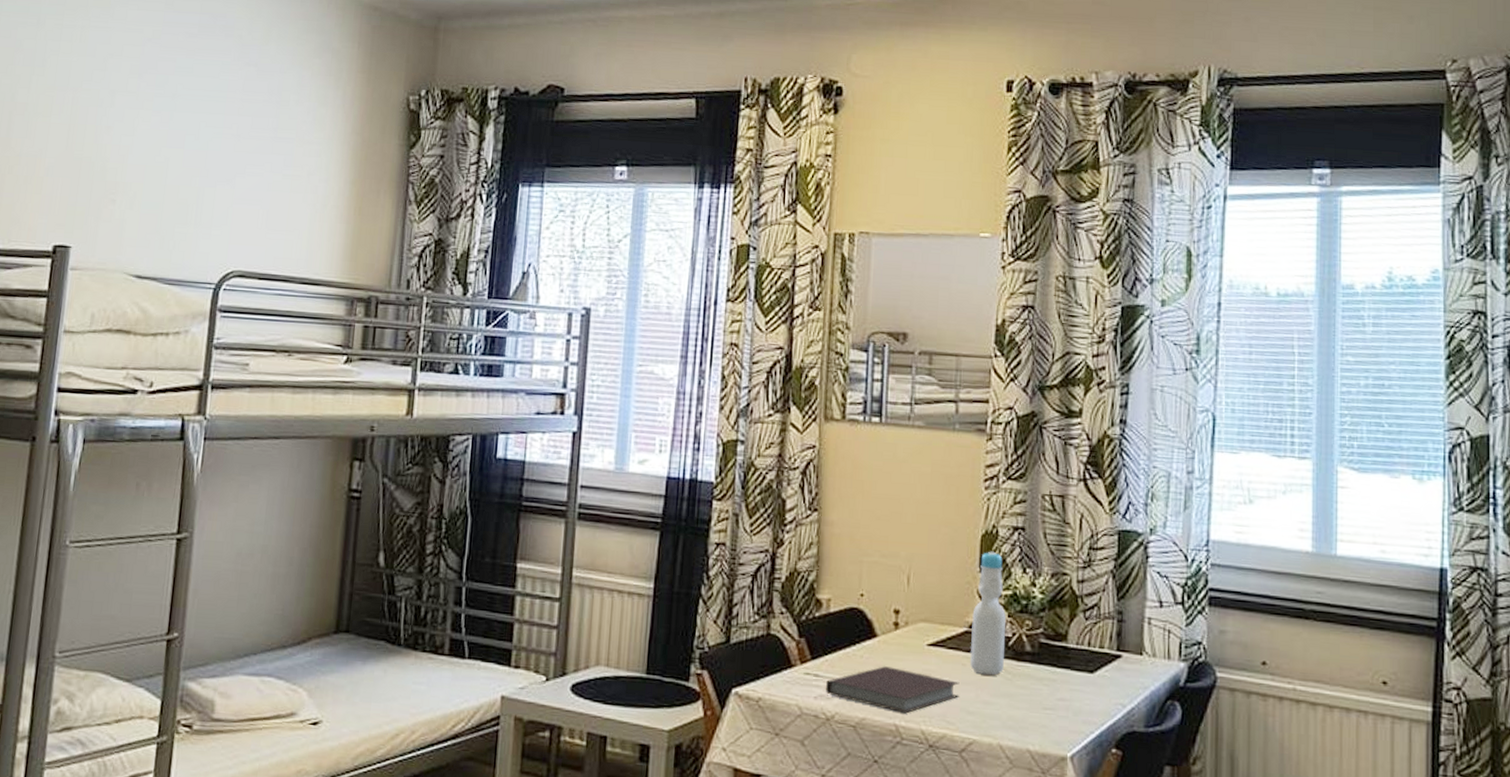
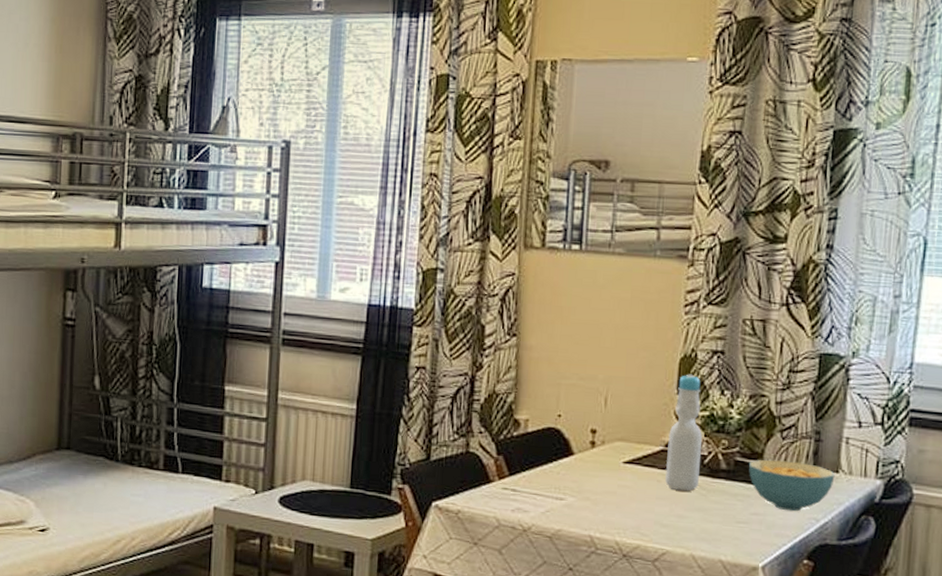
notebook: present [826,666,960,714] -> none [523,482,654,526]
cereal bowl: none [1053,641,1139,697] -> present [748,459,835,512]

